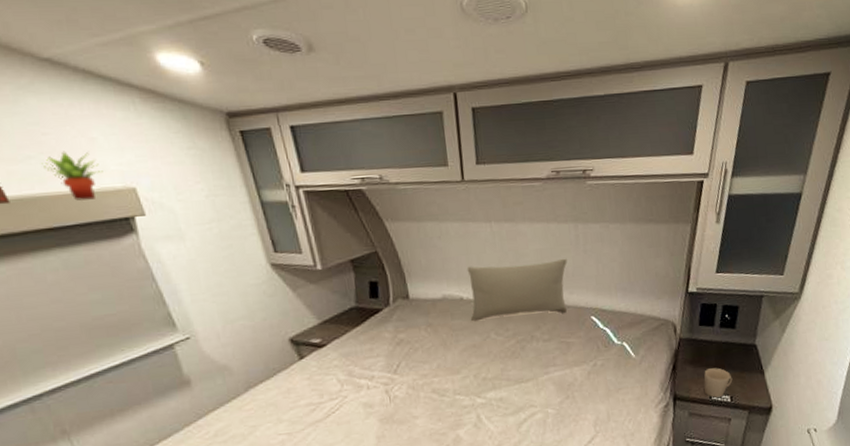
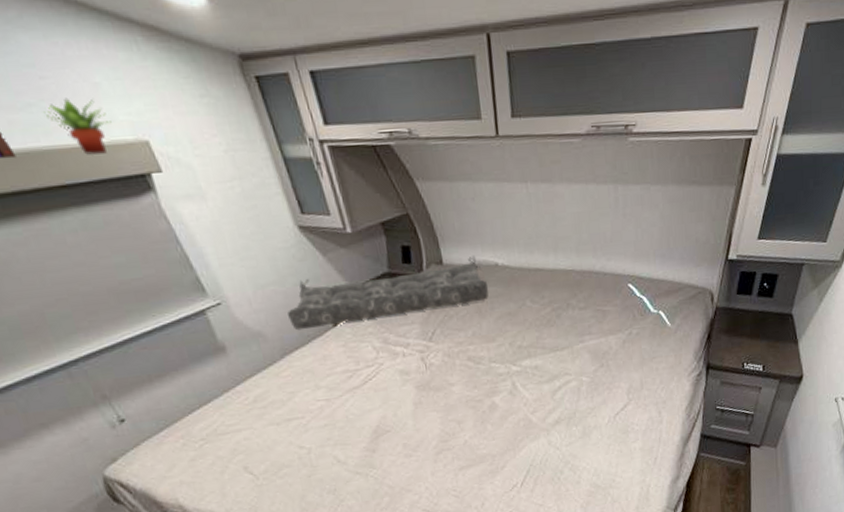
seat cushion: none [255,290,454,364] -> present [287,255,489,331]
pillow: present [467,258,568,322] -> none [501,222,606,289]
cup: present [703,368,733,398] -> none [737,337,766,367]

